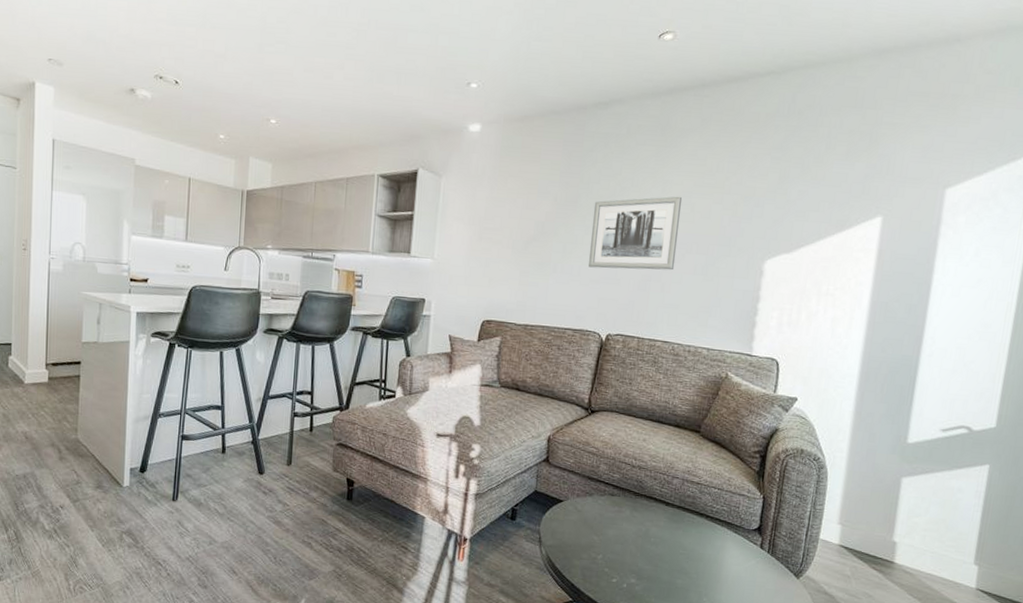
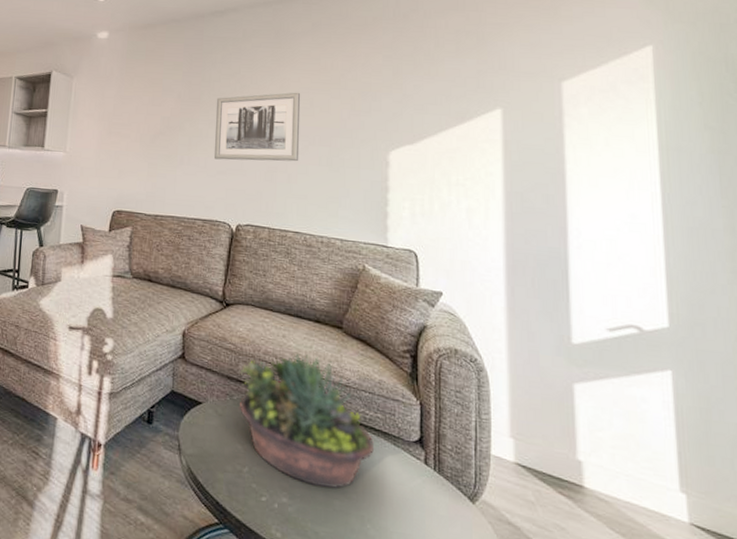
succulent planter: none [598,455,718,571] -> present [240,353,374,490]

